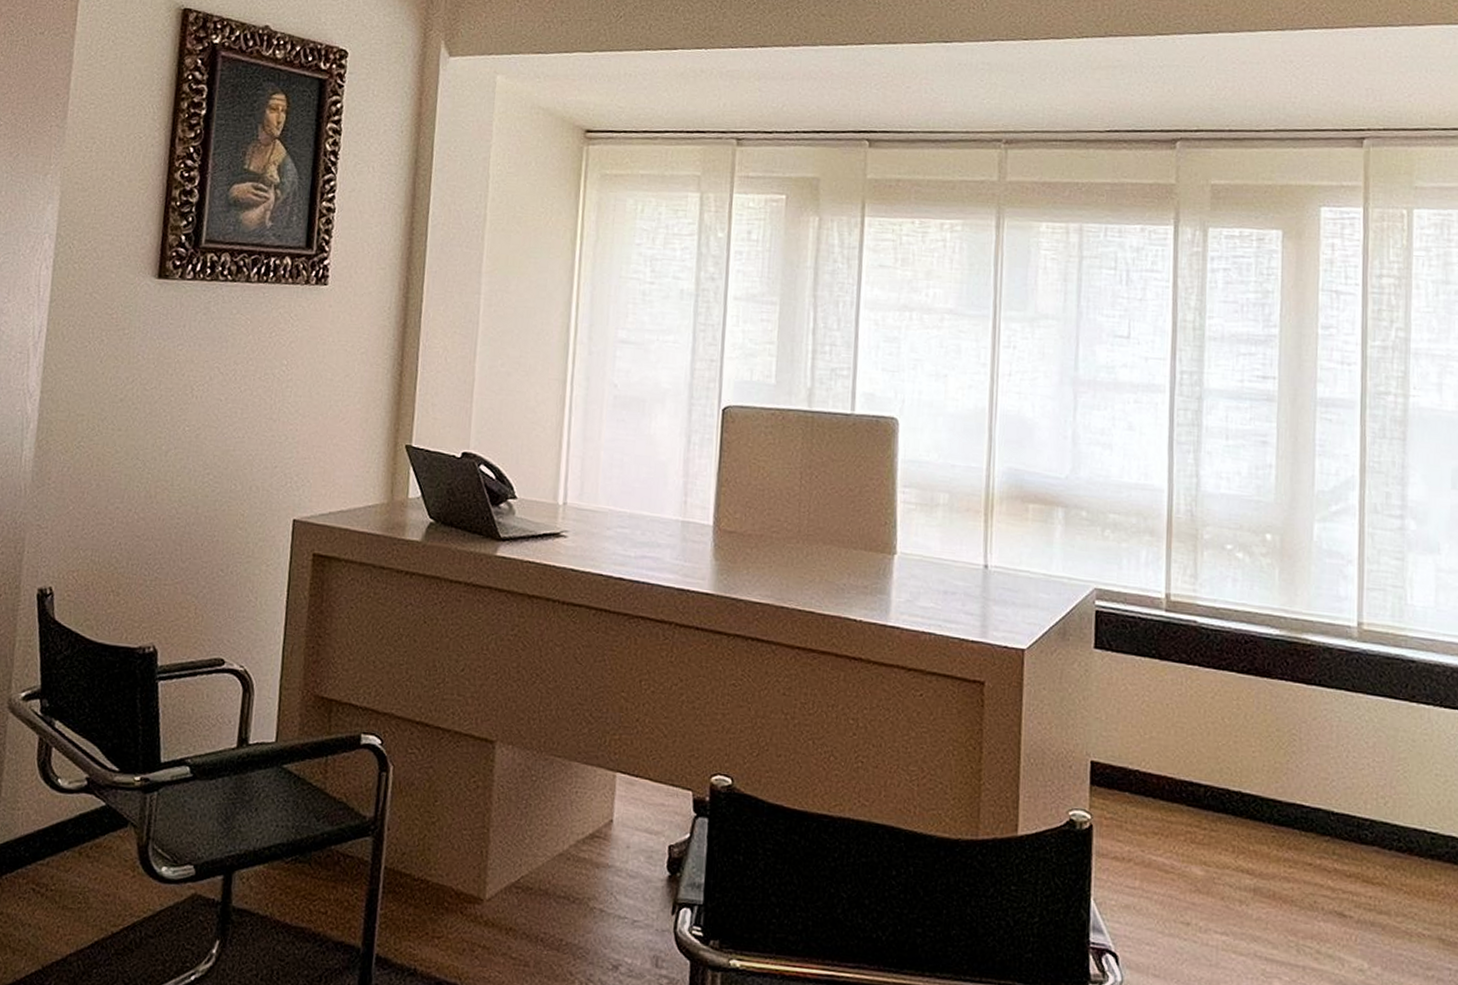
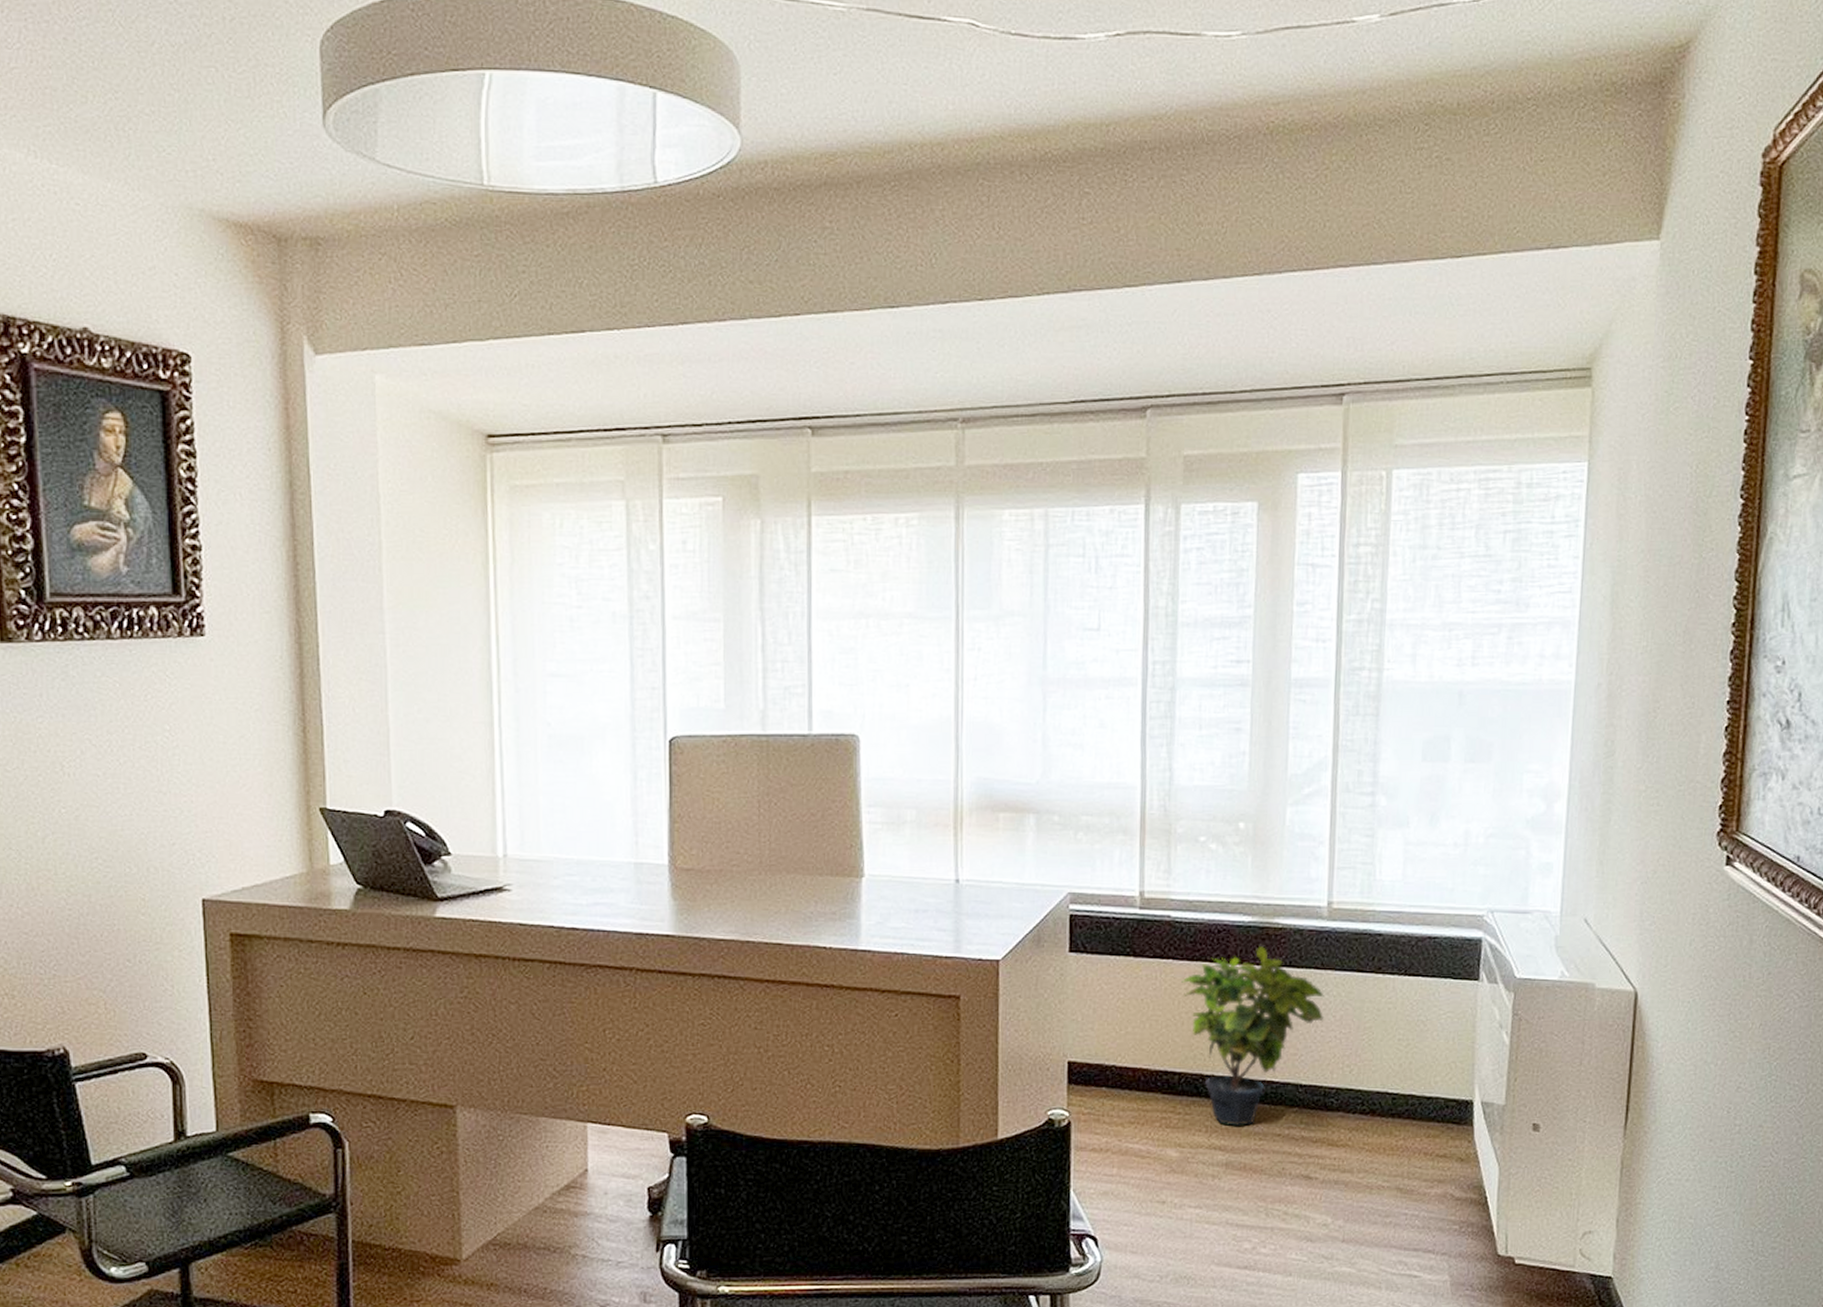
potted plant: none [1208,661,1356,850] -> present [1181,946,1324,1126]

